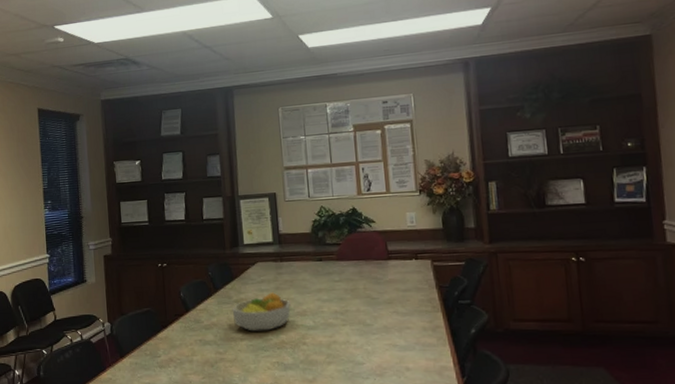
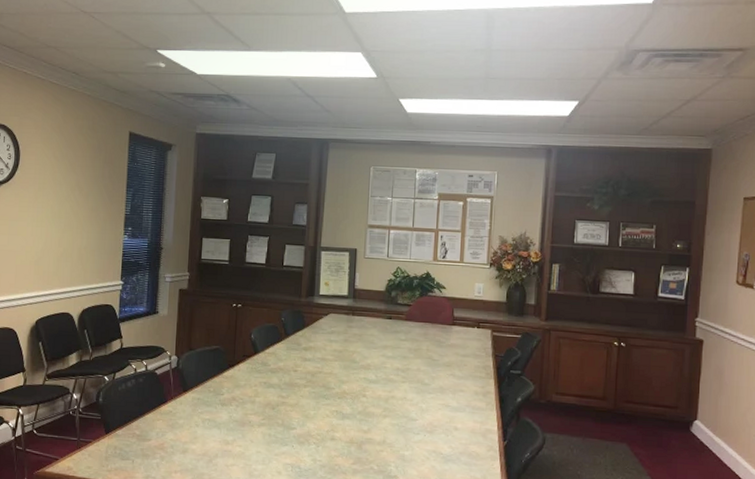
fruit bowl: present [232,292,291,332] -> none [299,344,356,380]

